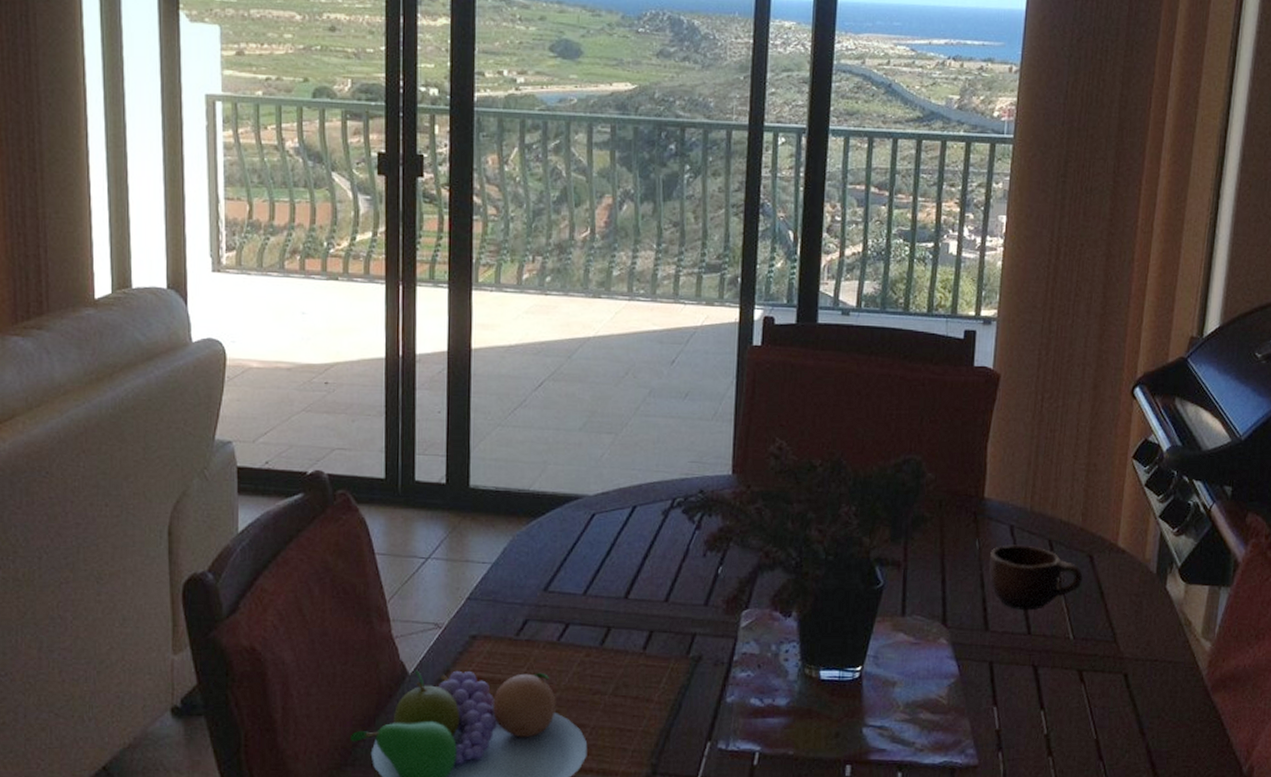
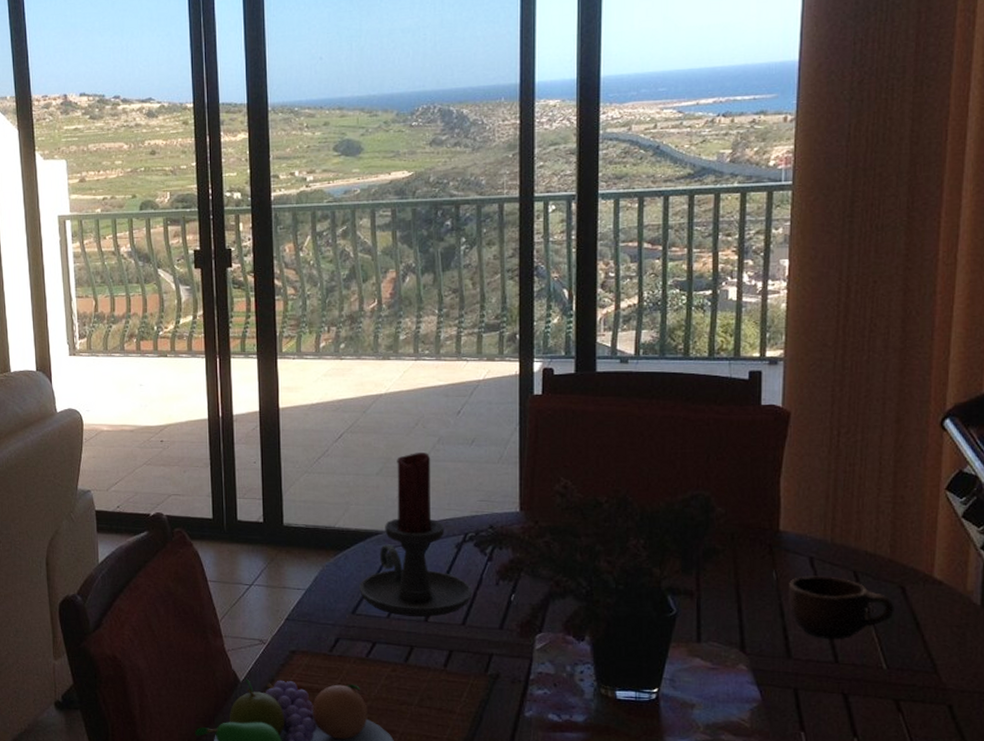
candle holder: none [554,406,678,594] -> present [359,453,472,618]

